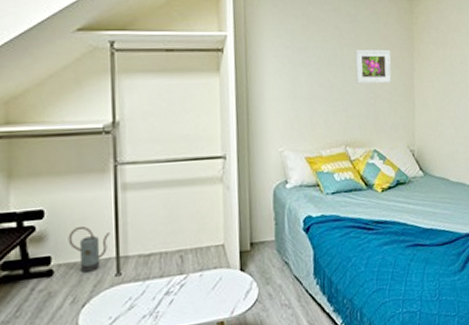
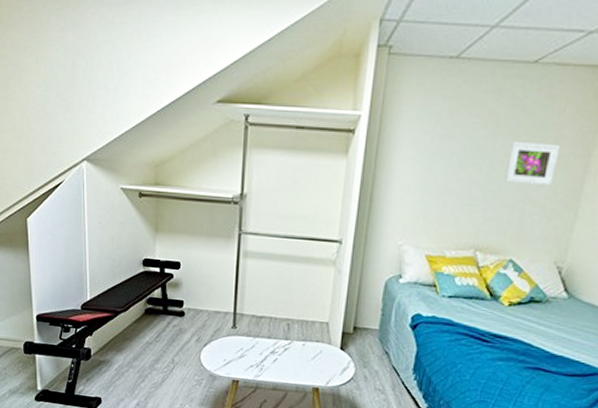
watering can: present [68,225,110,273] -> none [197,281,230,320]

